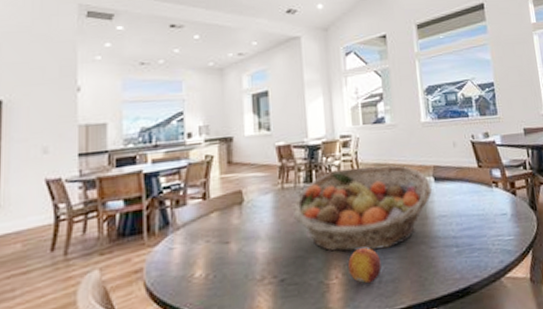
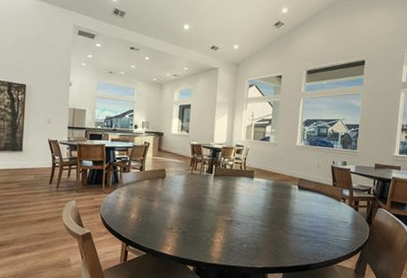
fruit basket: present [292,165,432,252] -> none [196,168,295,227]
fruit: present [348,247,382,284] -> none [228,223,250,247]

